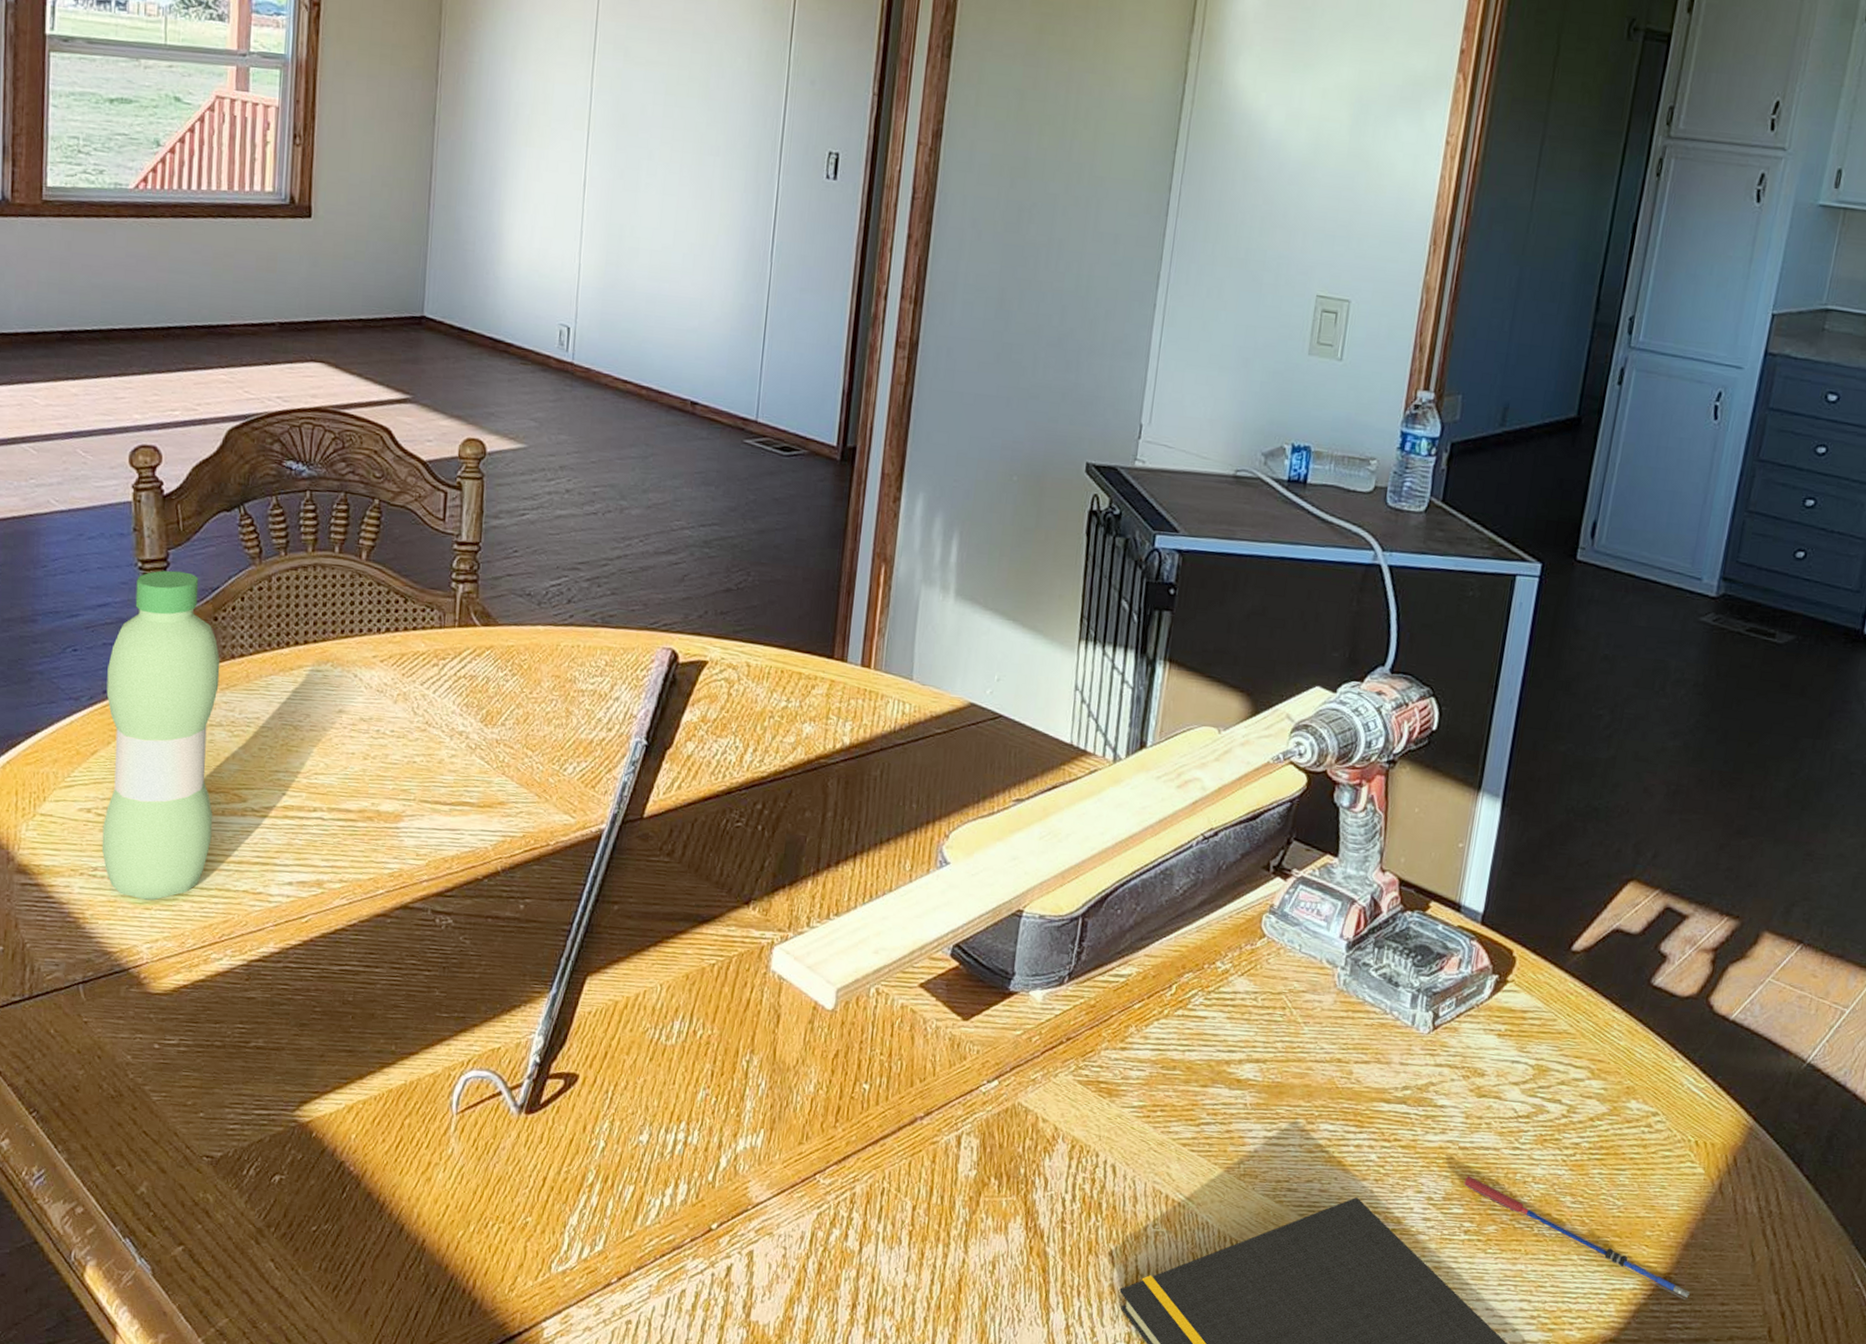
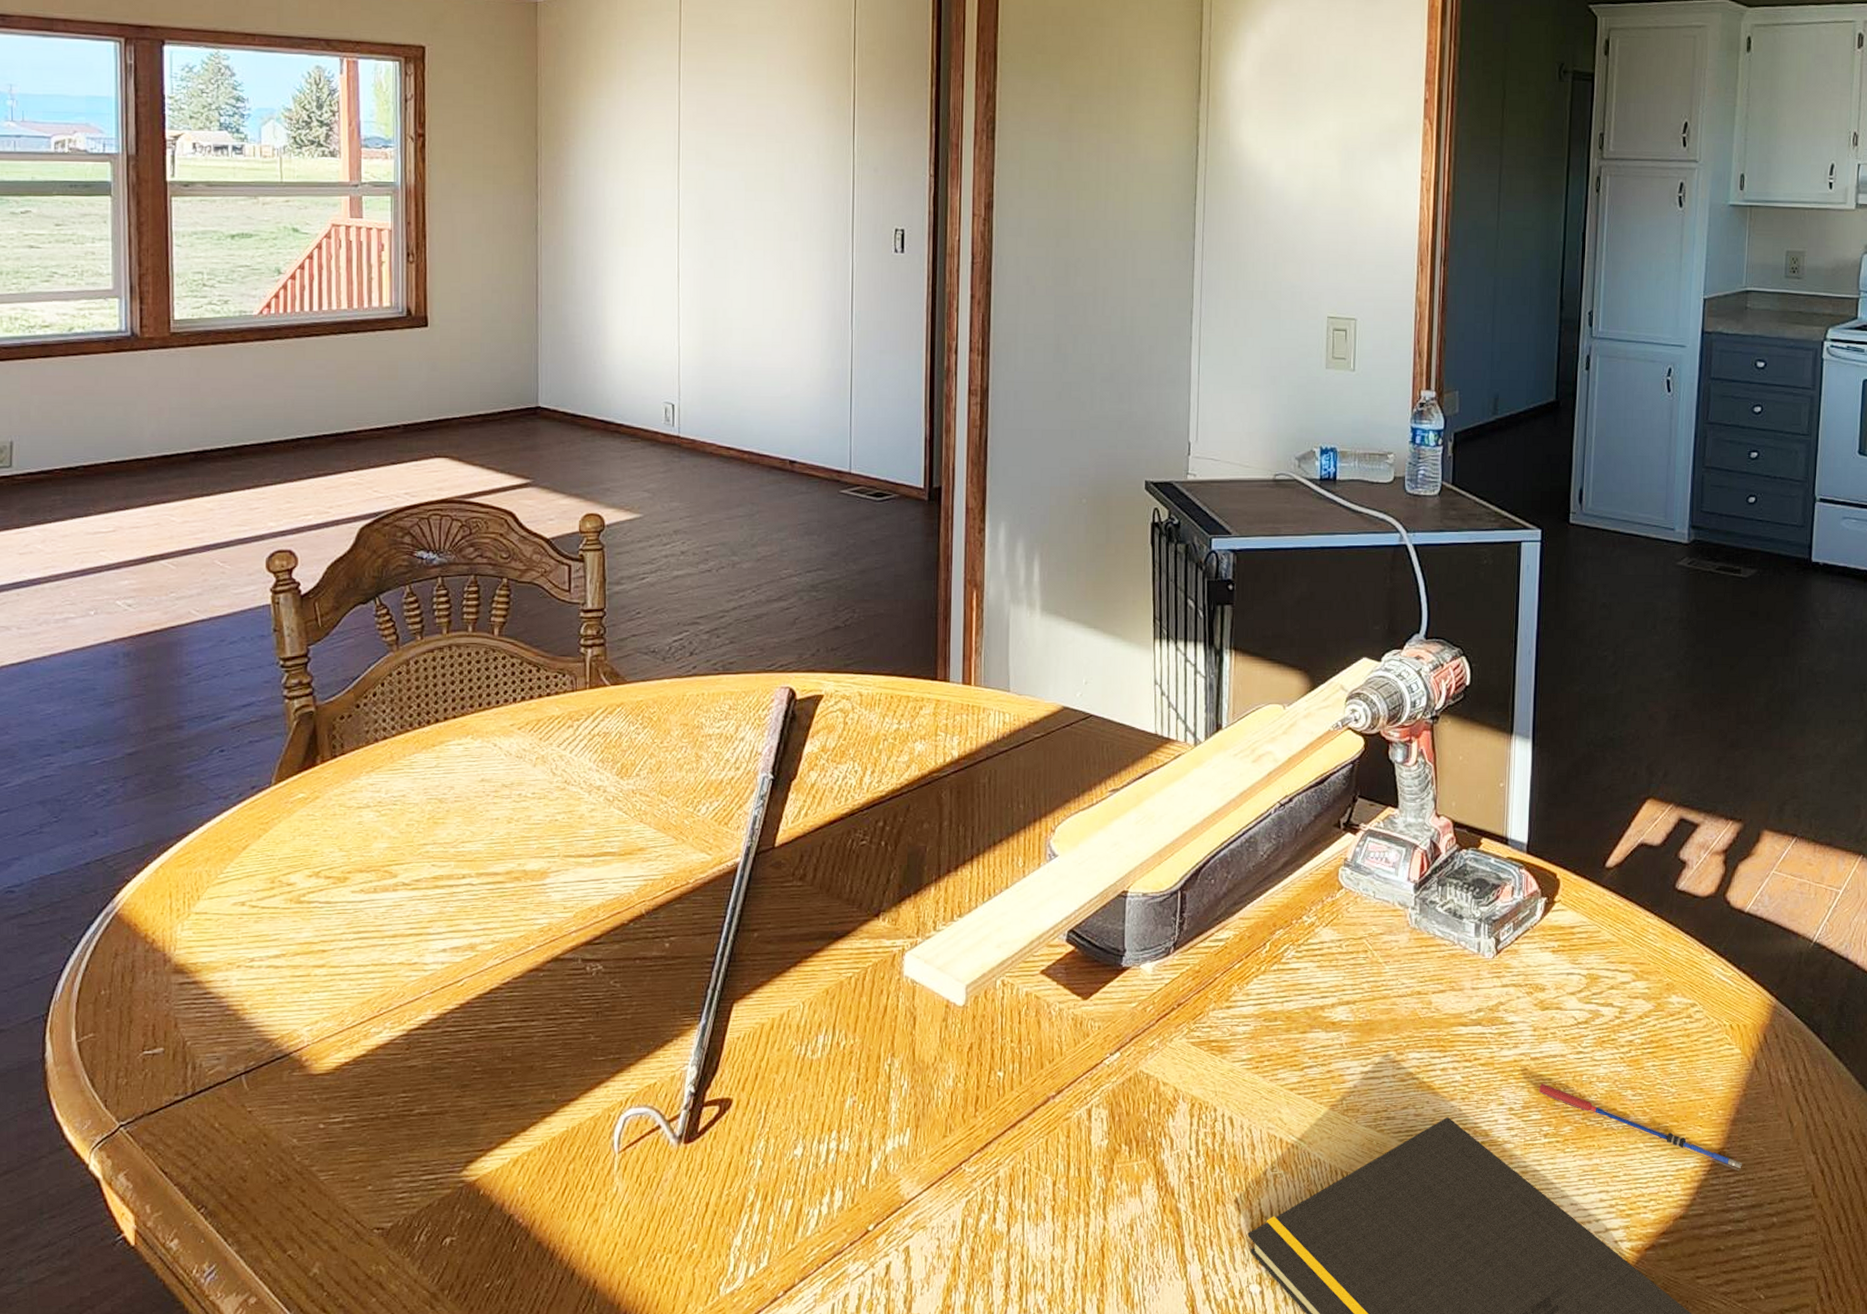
water bottle: present [101,570,221,901] -> none [255,665,366,984]

